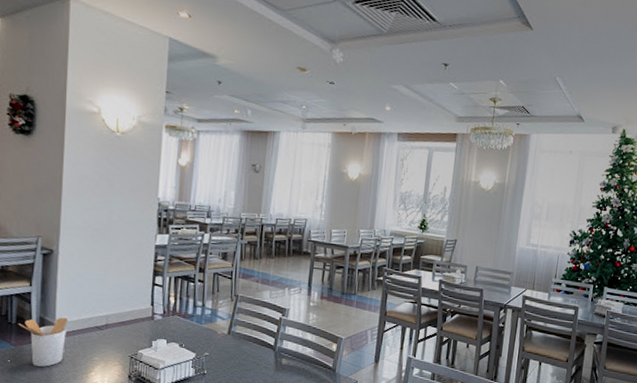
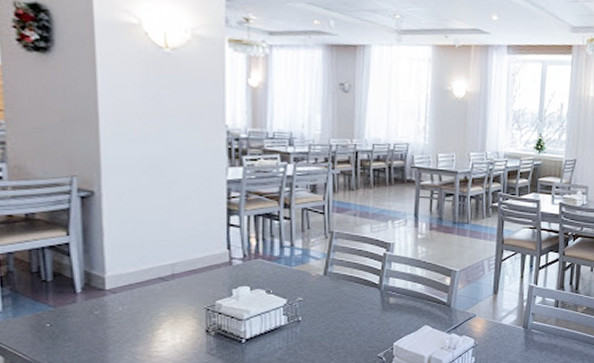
utensil holder: present [18,317,68,367] -> none [55,270,122,328]

